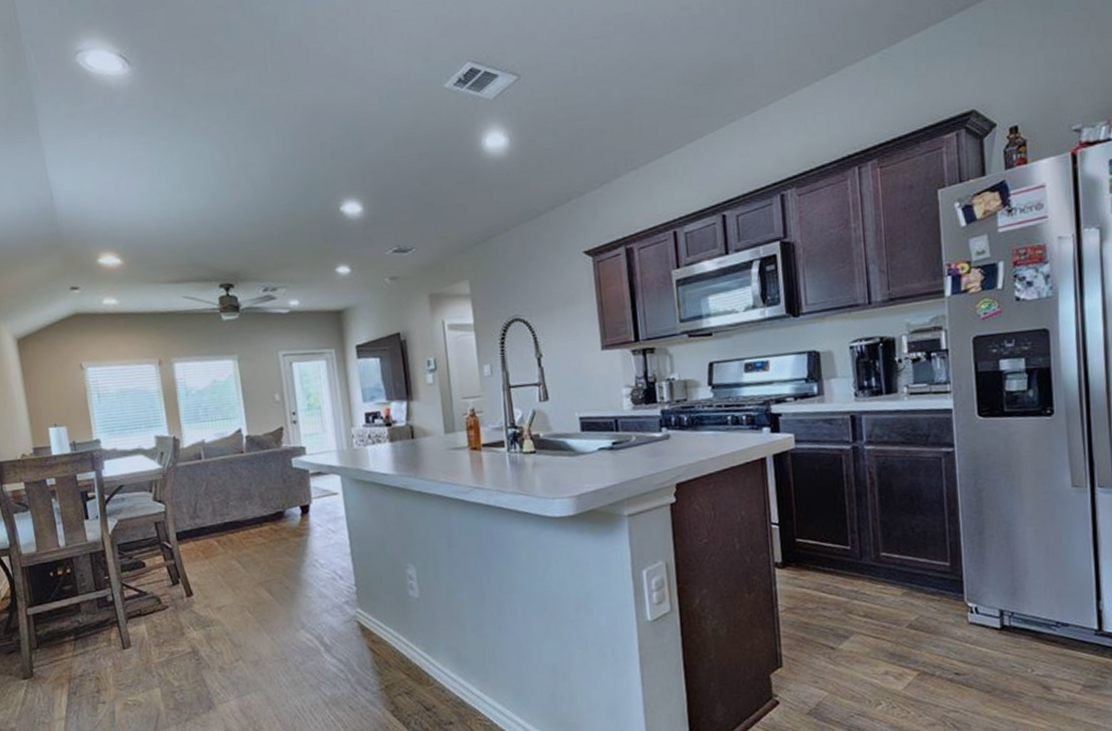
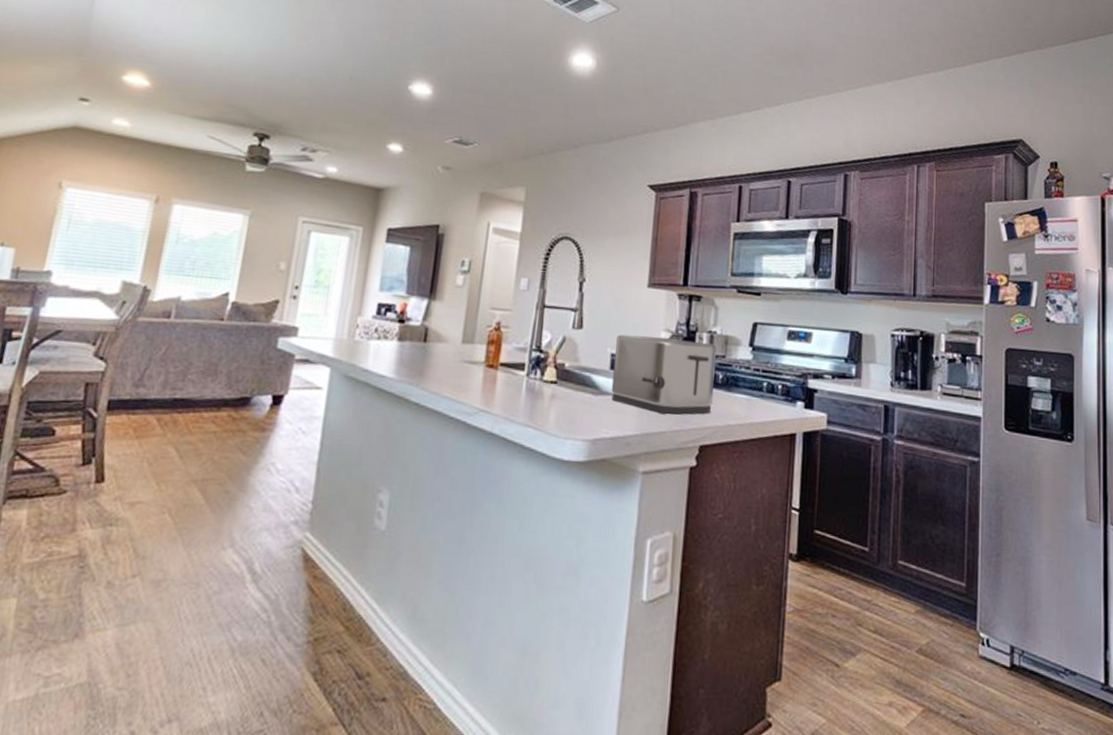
toaster: none [581,390,682,463] -> present [611,334,716,415]

